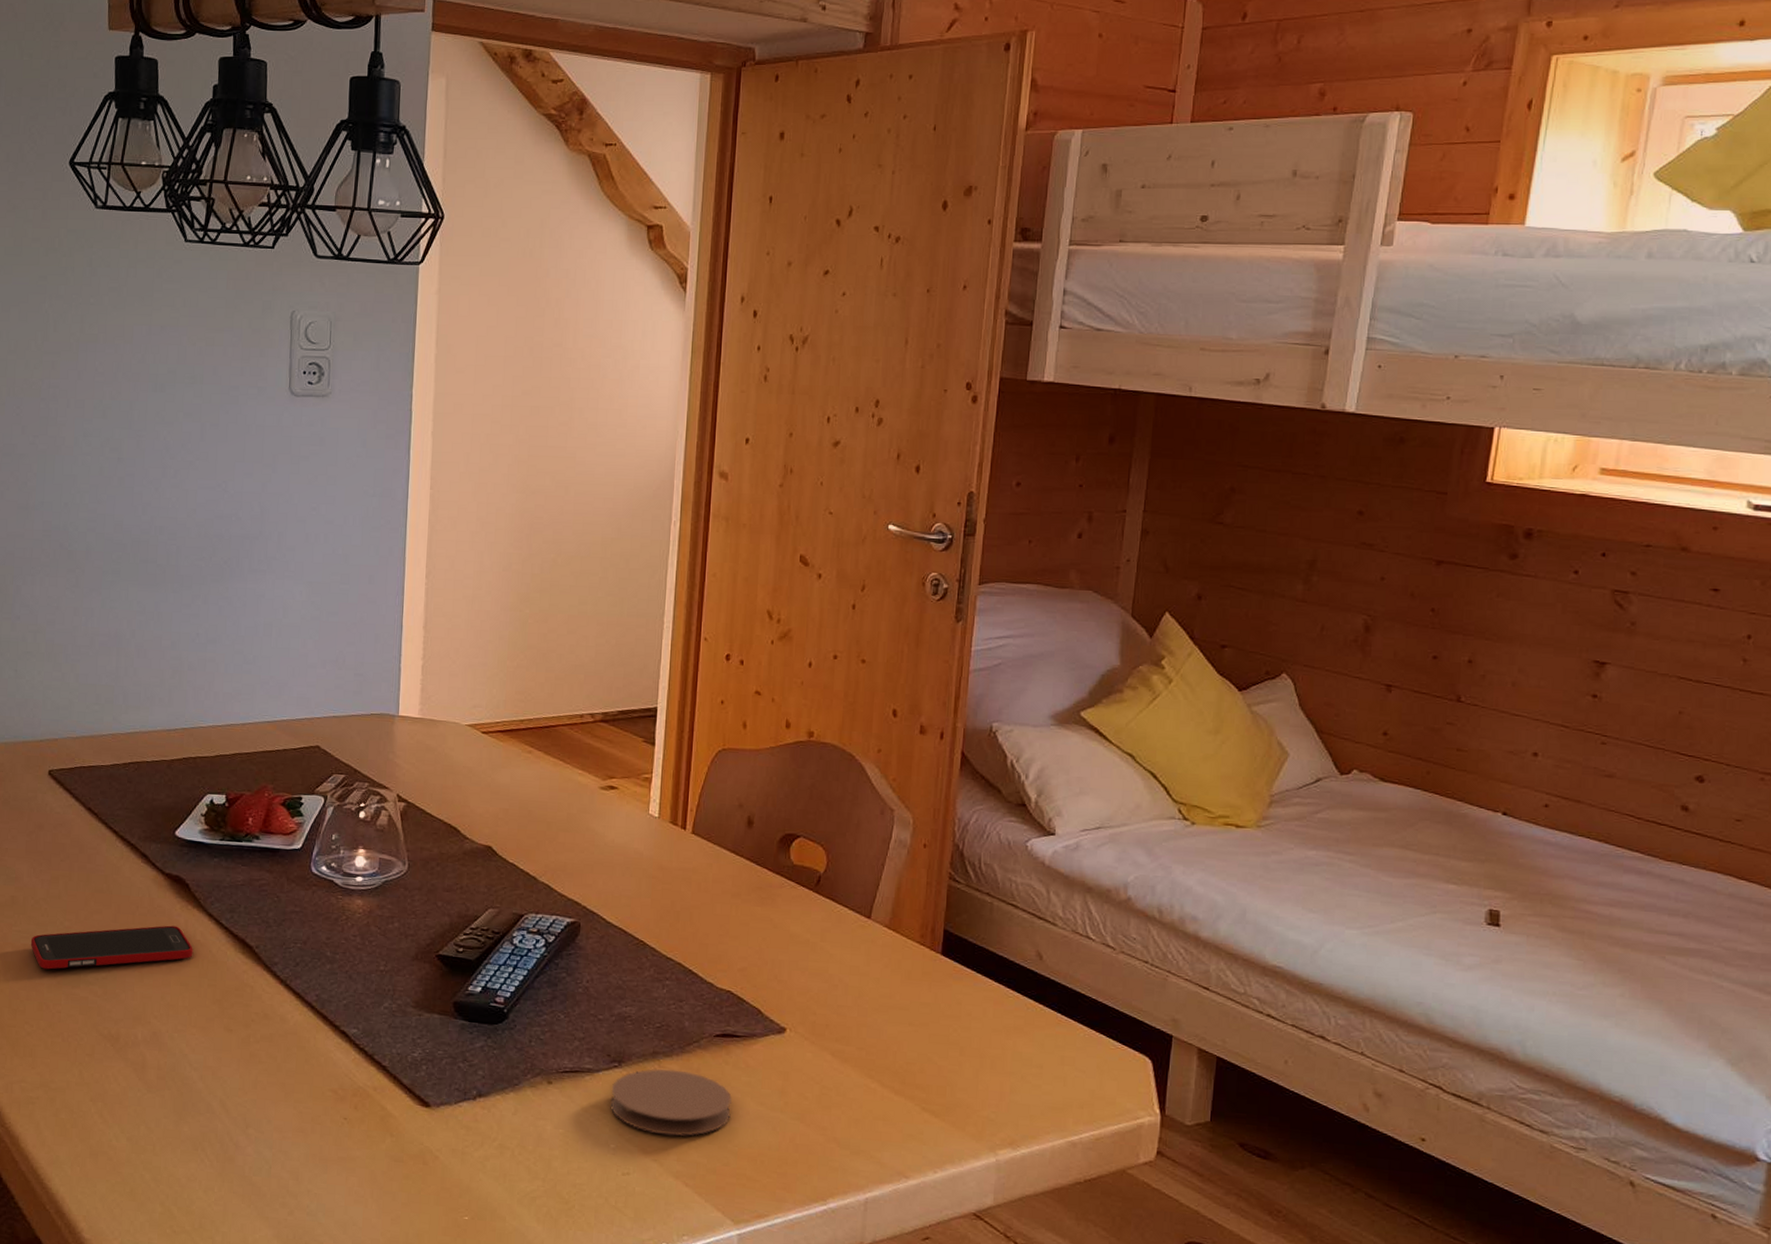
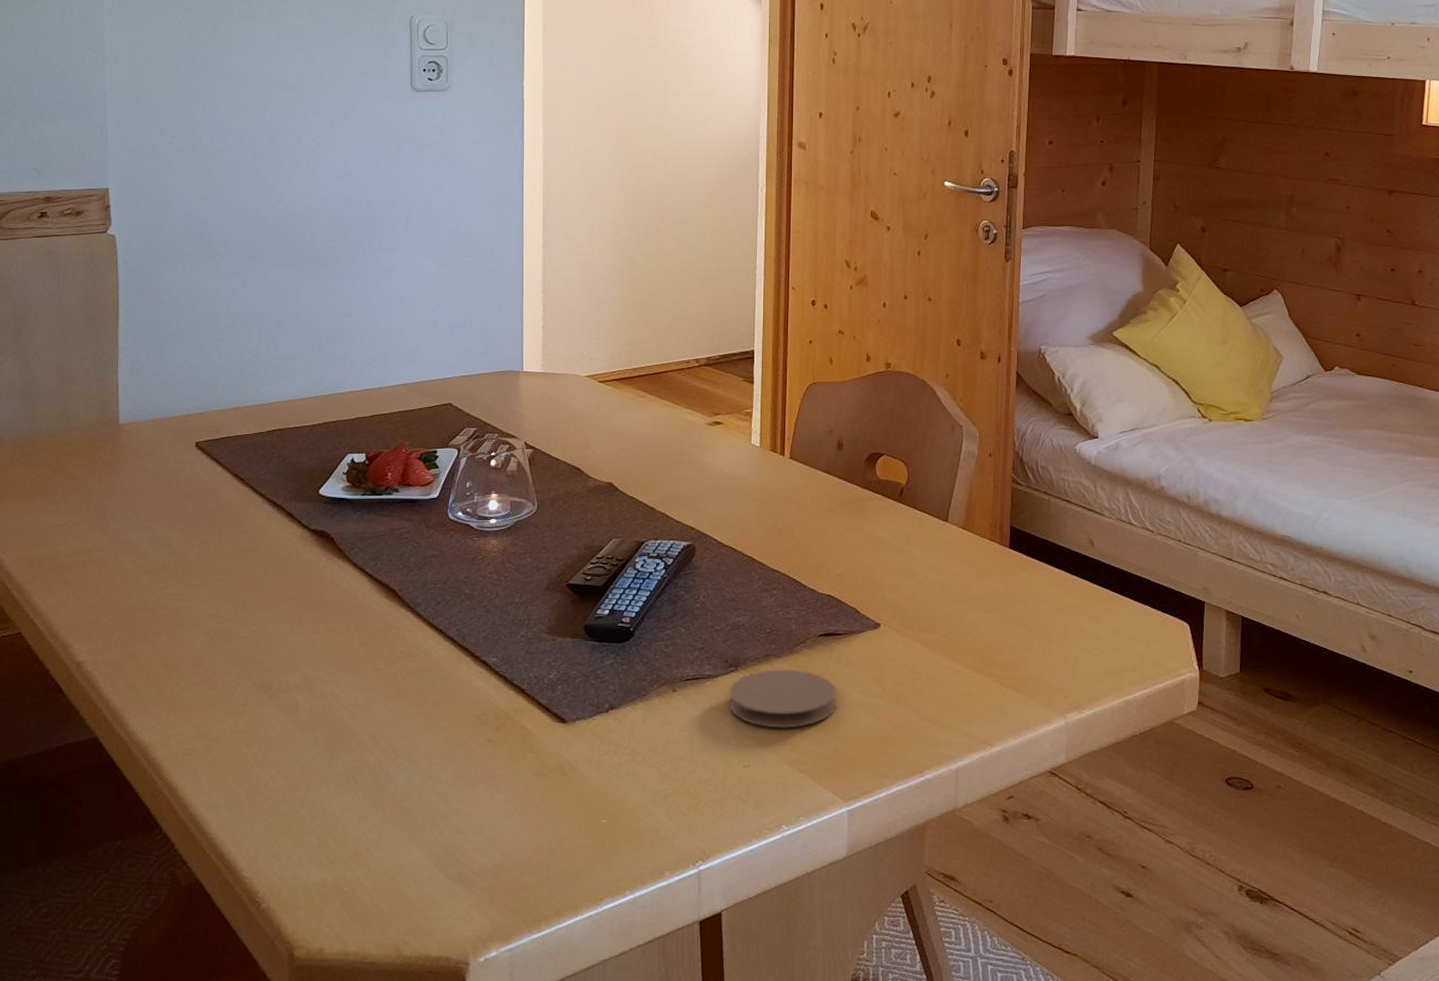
cell phone: present [30,925,193,970] -> none [183,577,340,627]

